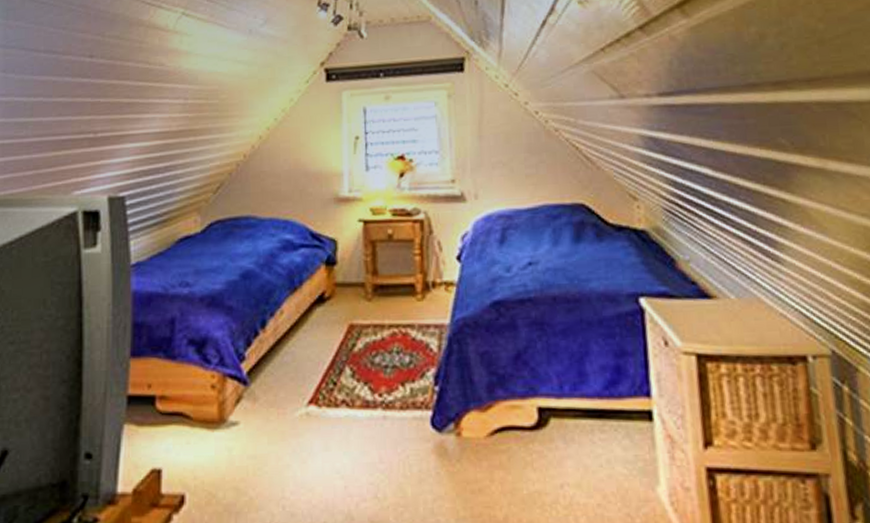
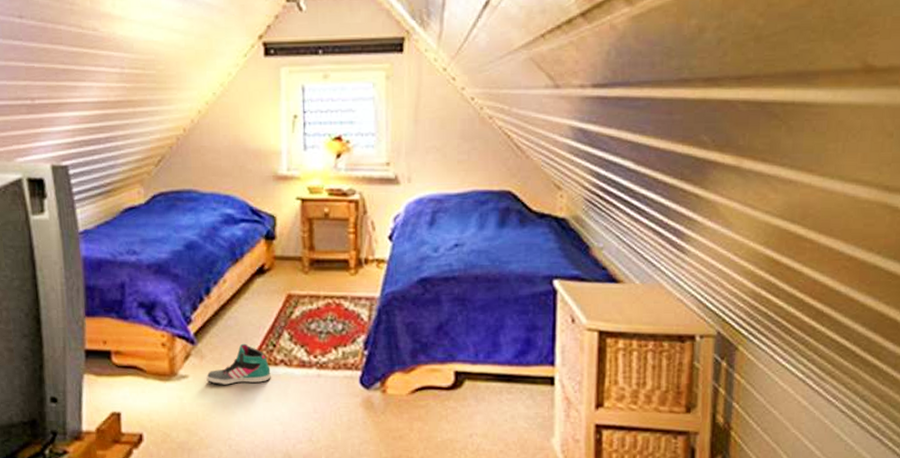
sneaker: none [259,382,331,432] -> present [206,343,271,385]

